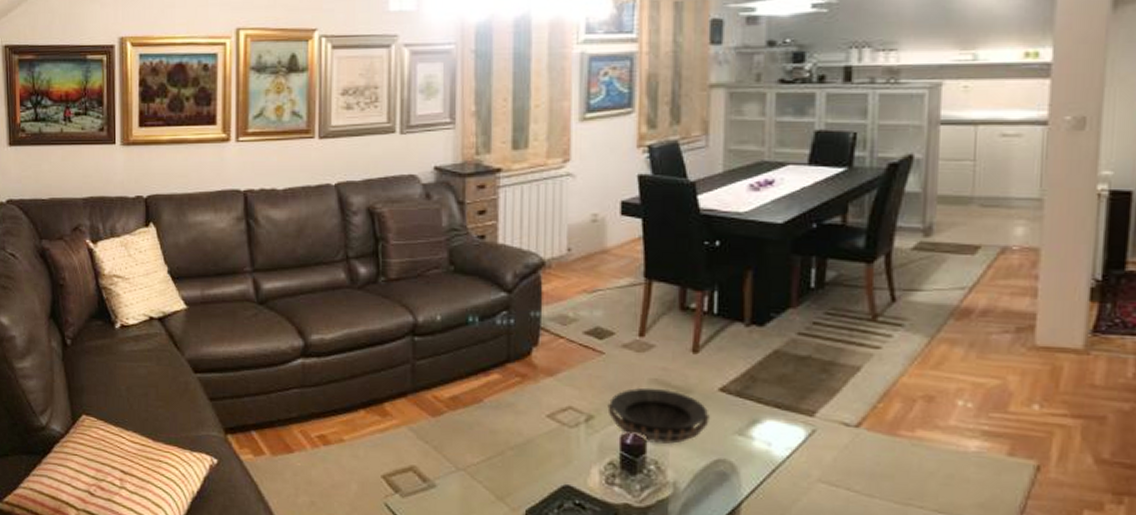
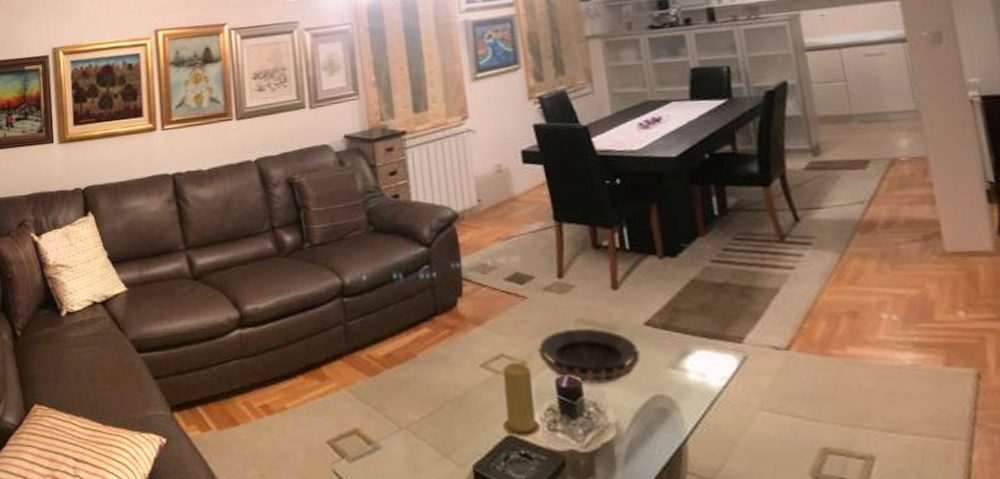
candle: none [561,415,599,488] -> present [502,362,542,437]

